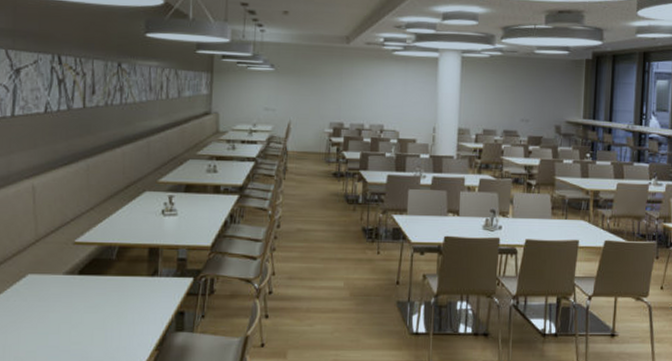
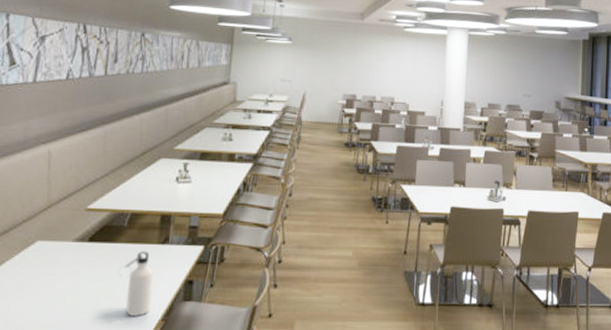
water bottle: none [110,283,145,346] -> present [118,251,154,316]

